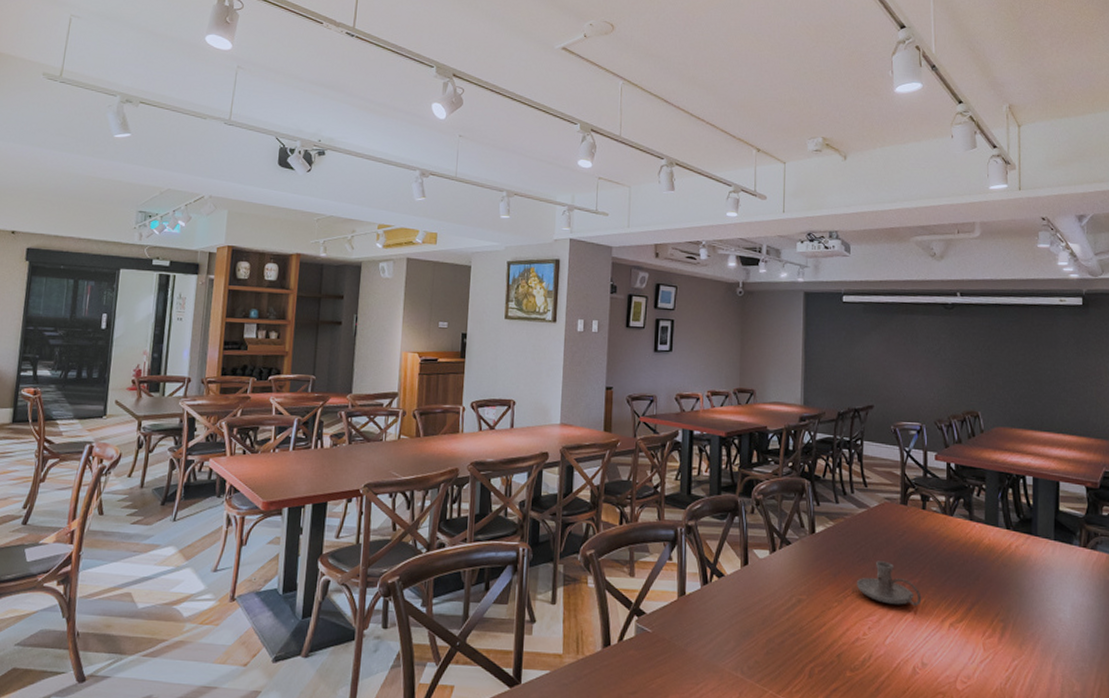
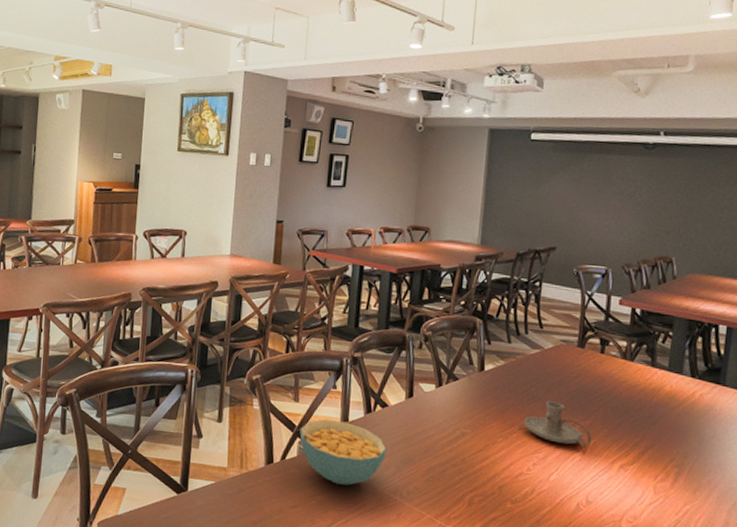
cereal bowl: none [636,594,725,665] -> present [299,419,387,486]

